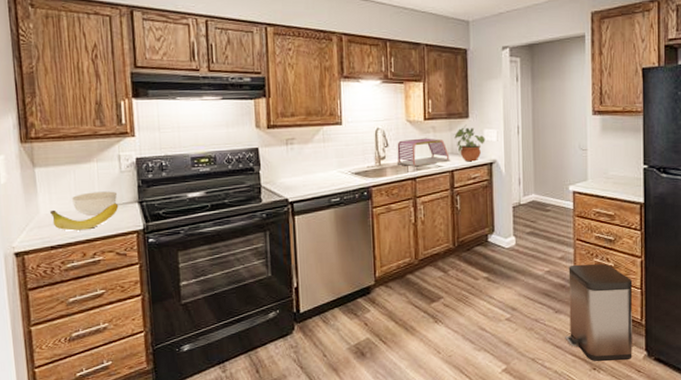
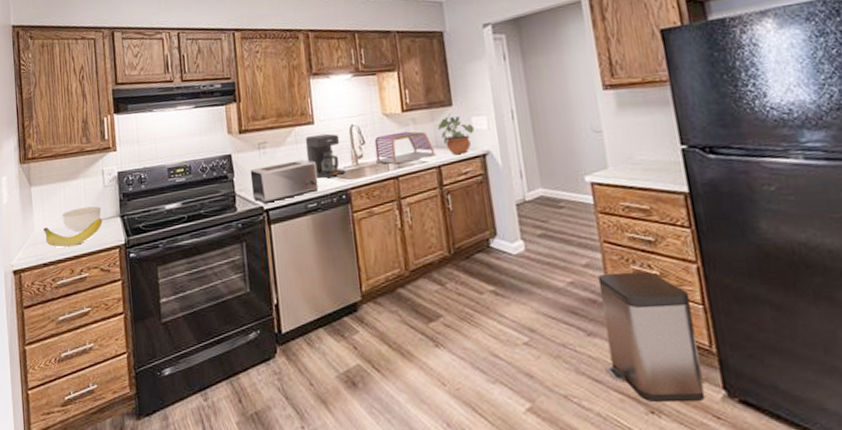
toaster: none [276,156,342,197] -> present [250,159,319,205]
coffee maker: none [332,134,369,177] -> present [305,133,346,179]

